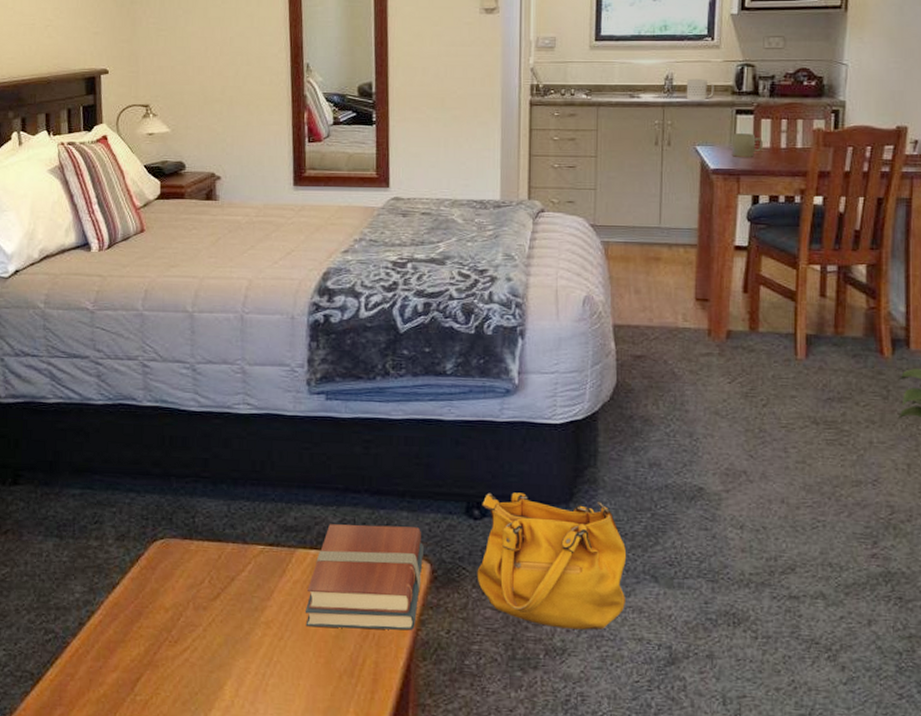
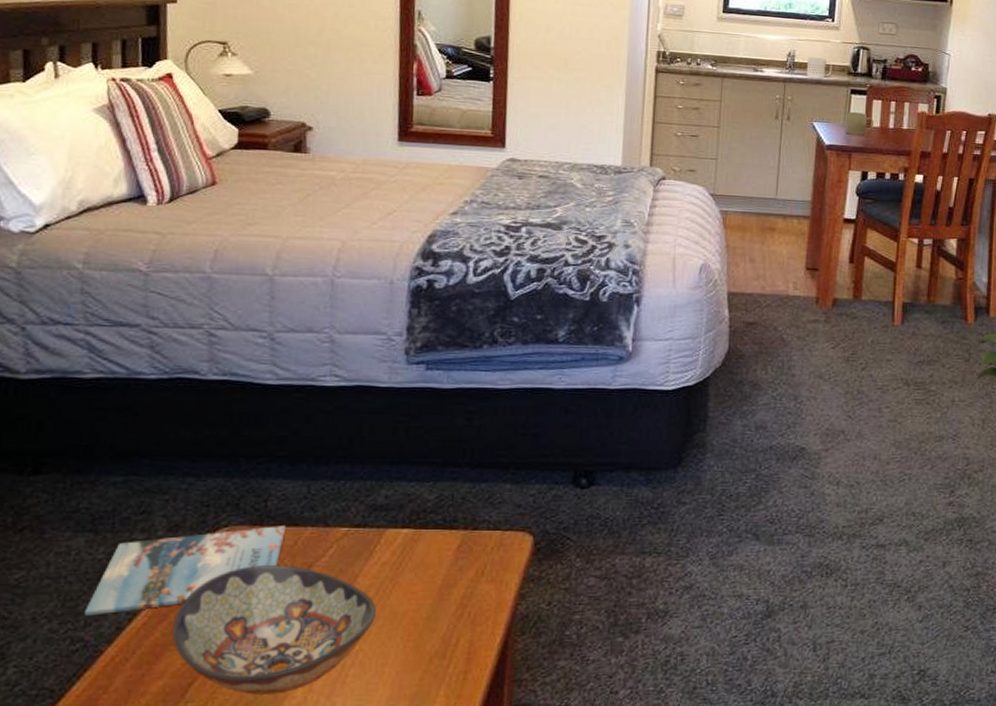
magazine: none [55,540,211,611] -> present [85,526,286,616]
decorative bowl: none [122,575,291,696] -> present [172,564,377,695]
books: present [304,524,425,631] -> none [393,499,528,610]
handbag: present [477,492,627,630] -> none [581,459,731,591]

